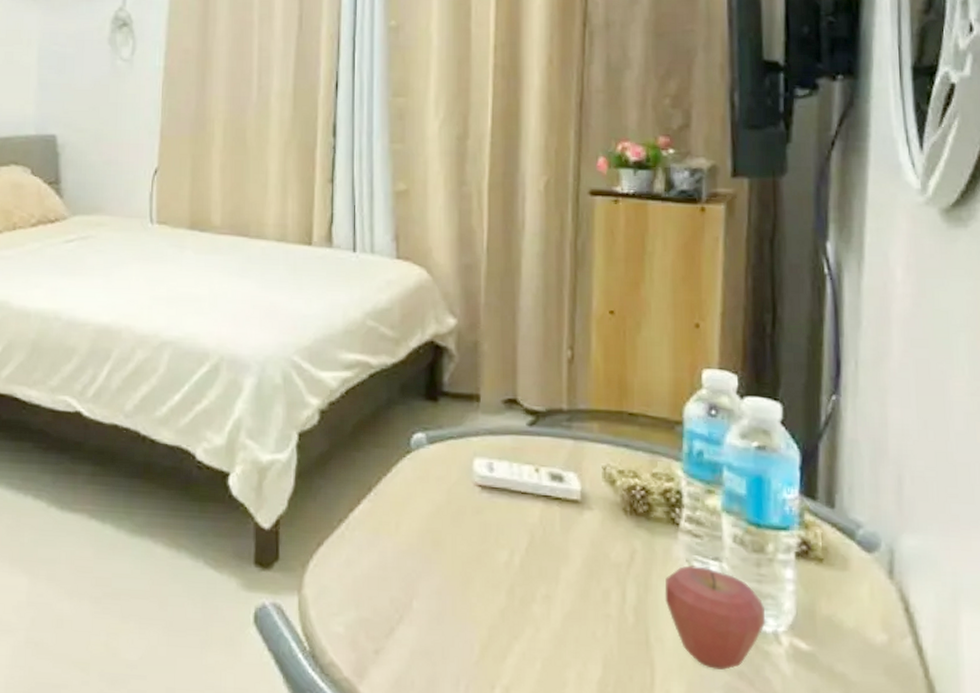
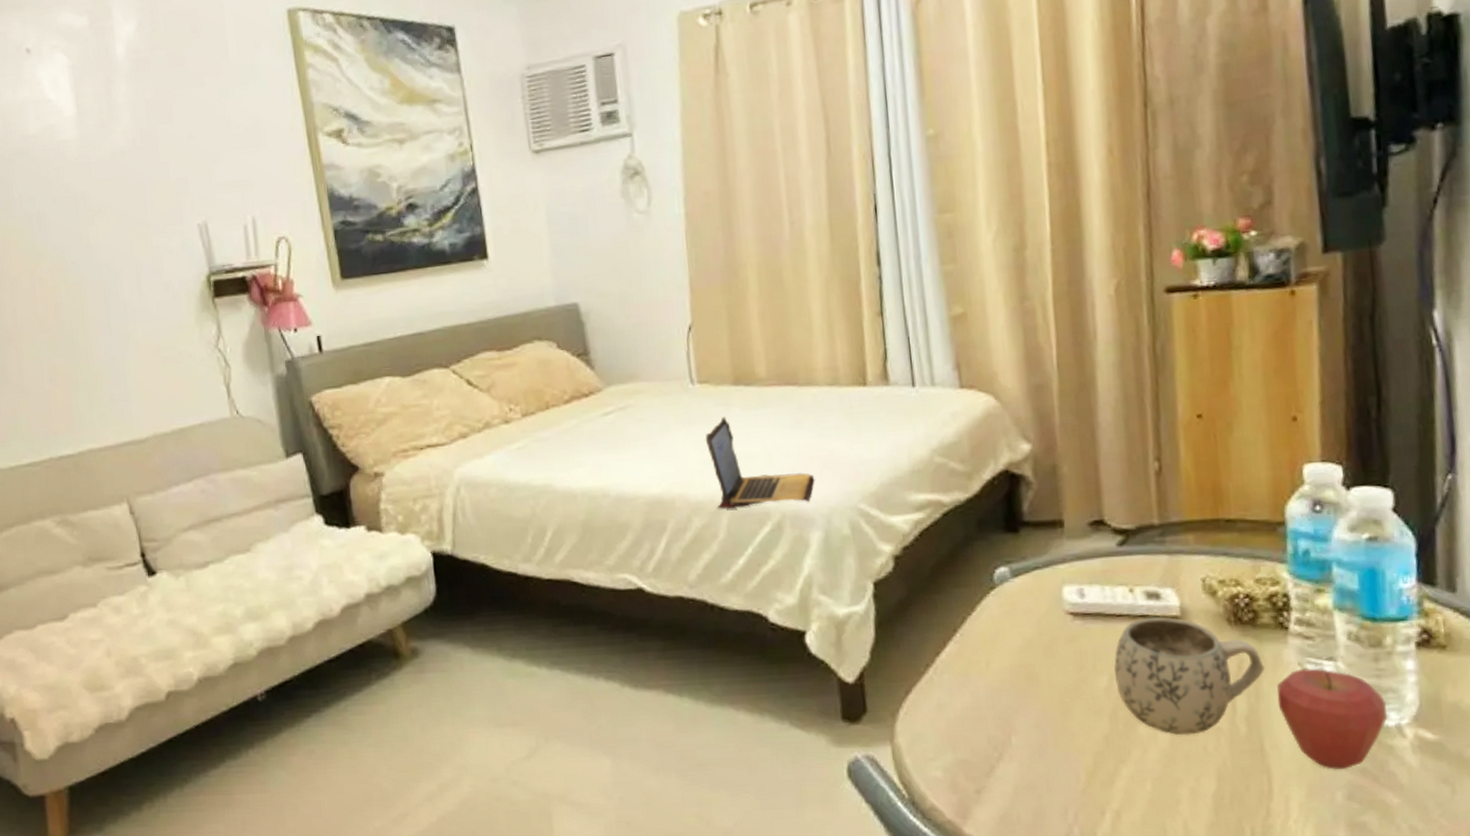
laptop: none [157,257,254,347] -> present [705,416,814,509]
mug: none [514,498,656,619] -> present [1114,616,1266,735]

